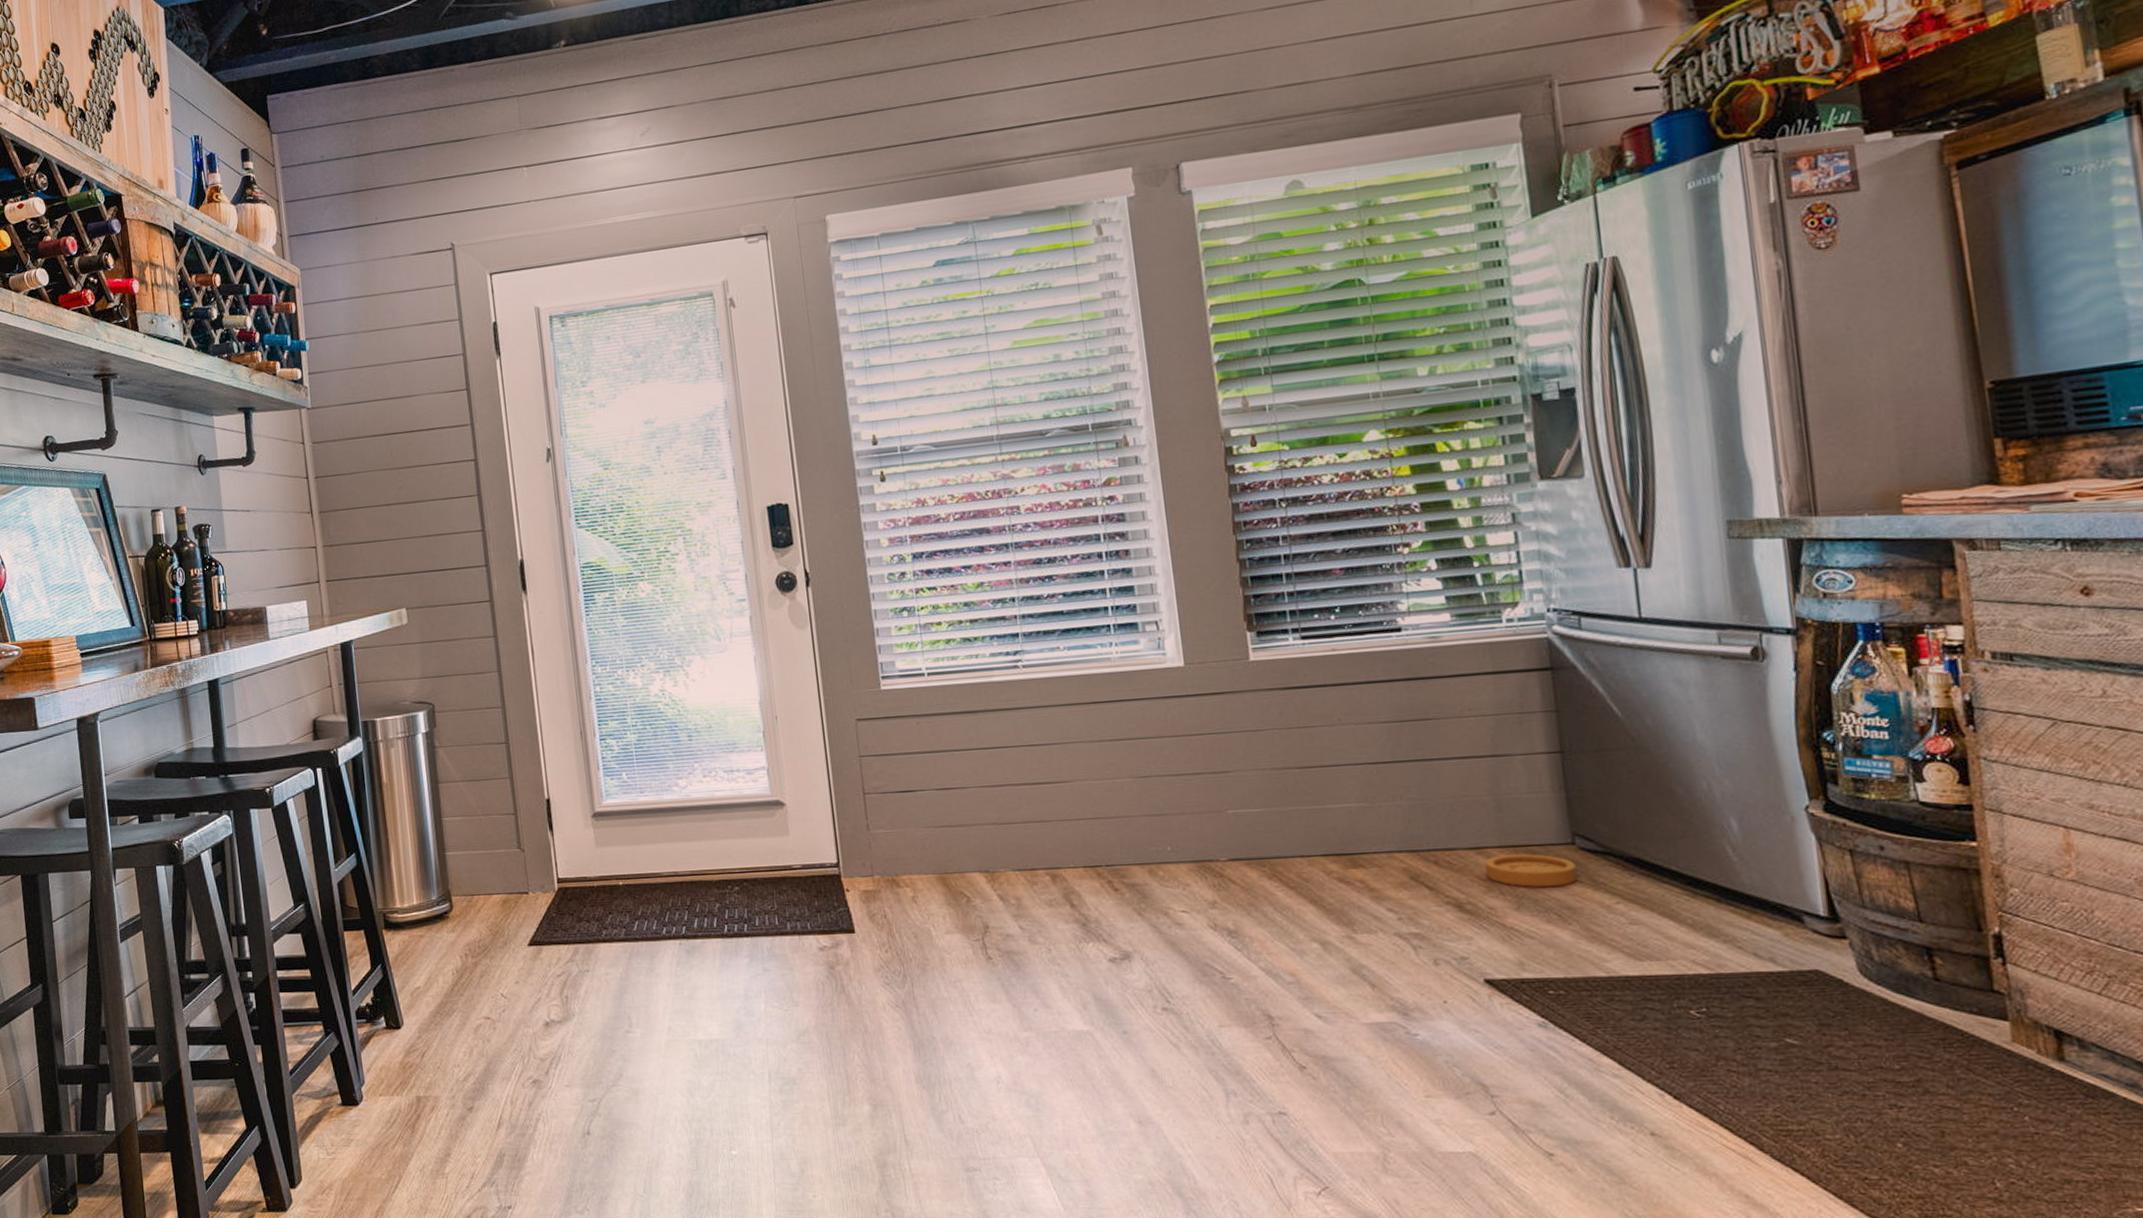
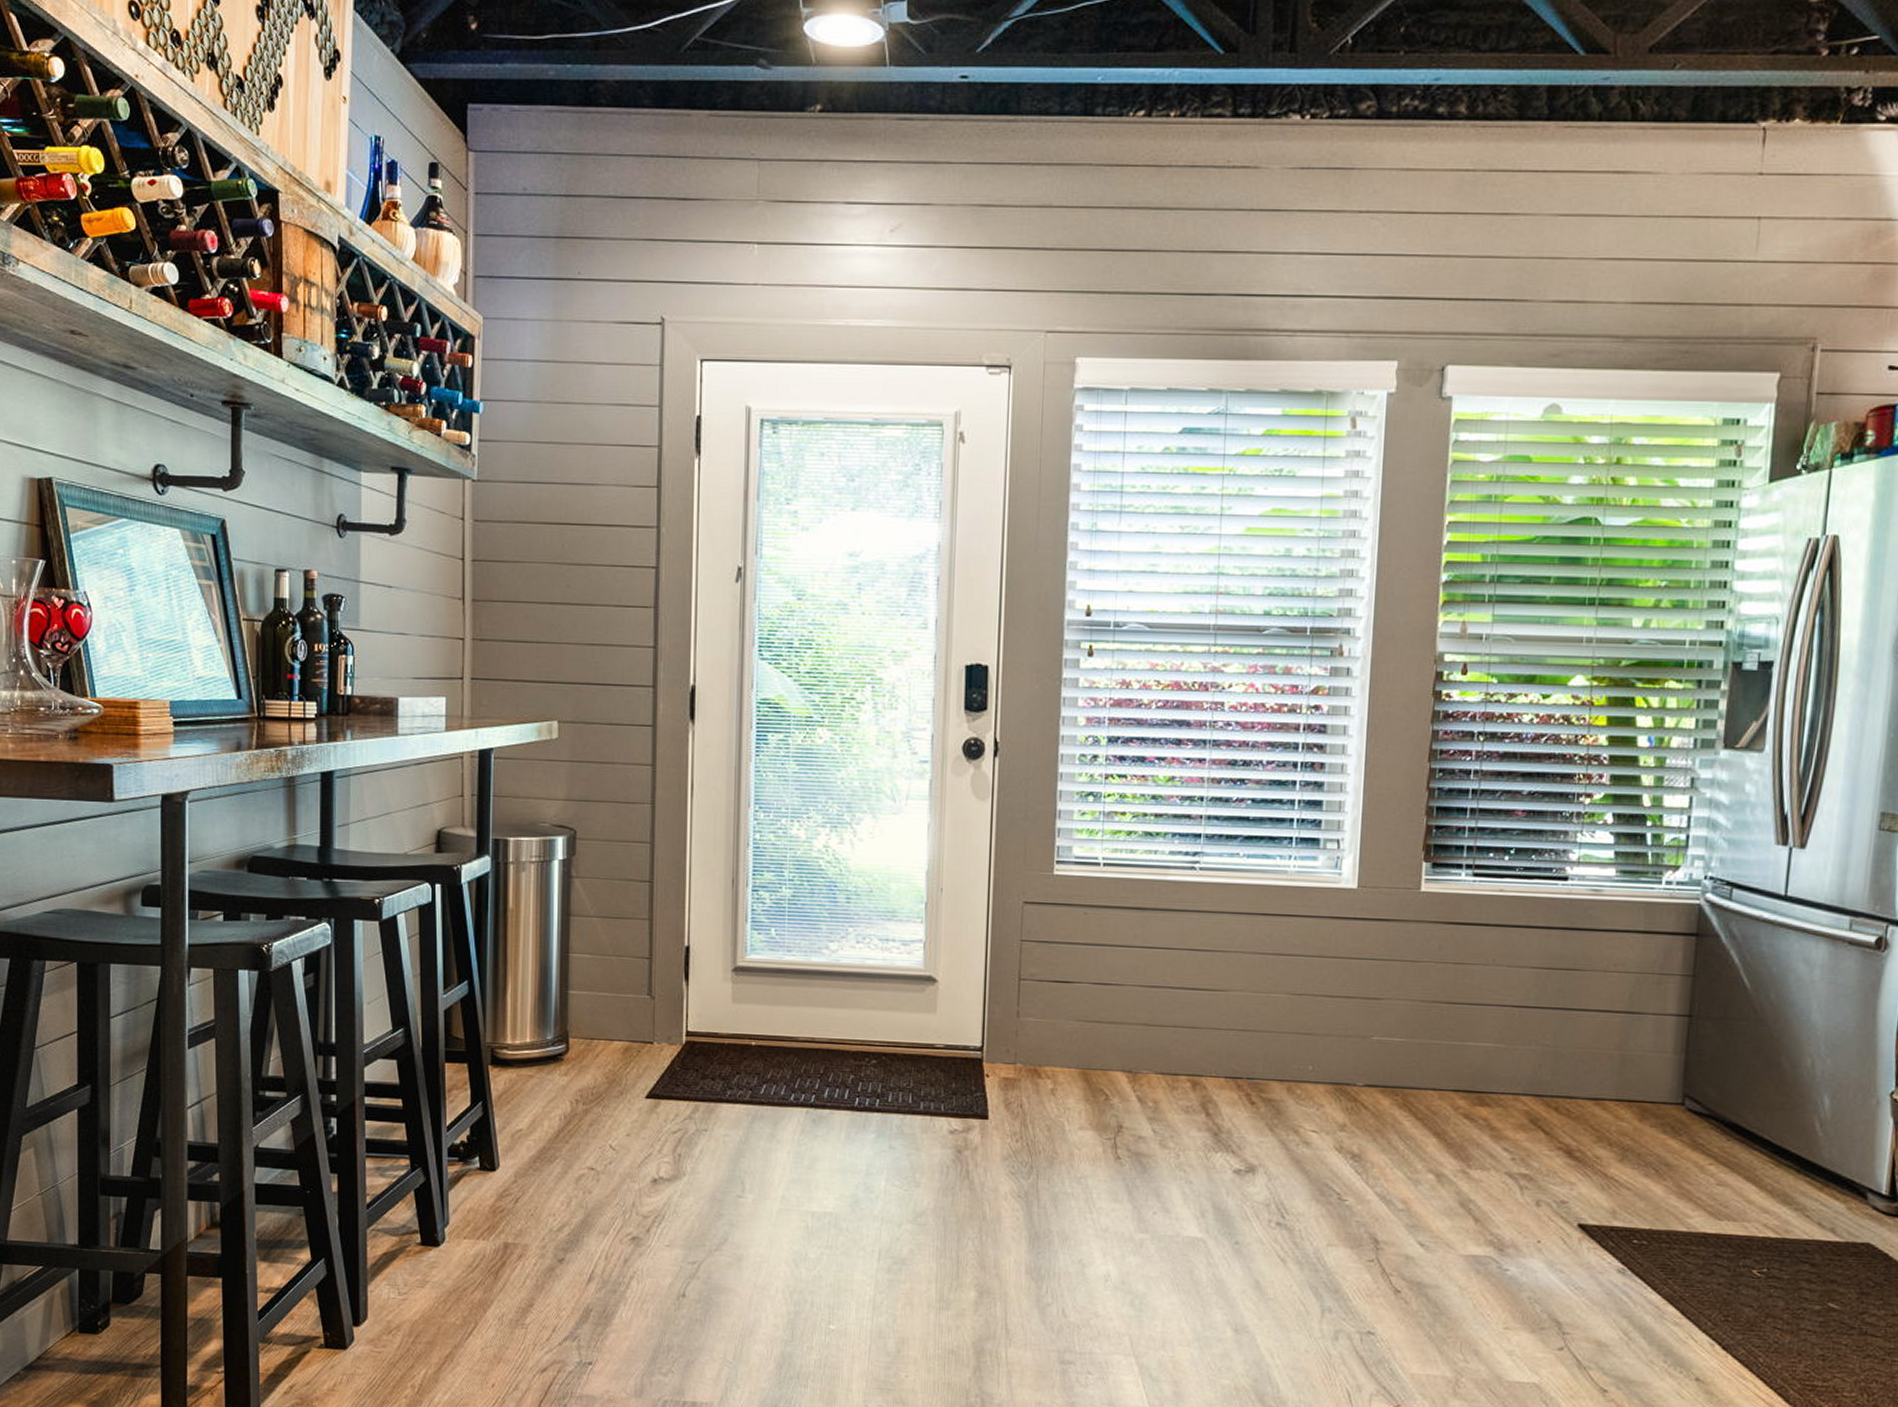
pet bowl: present [1485,854,1578,888] -> none [1599,1108,1682,1144]

